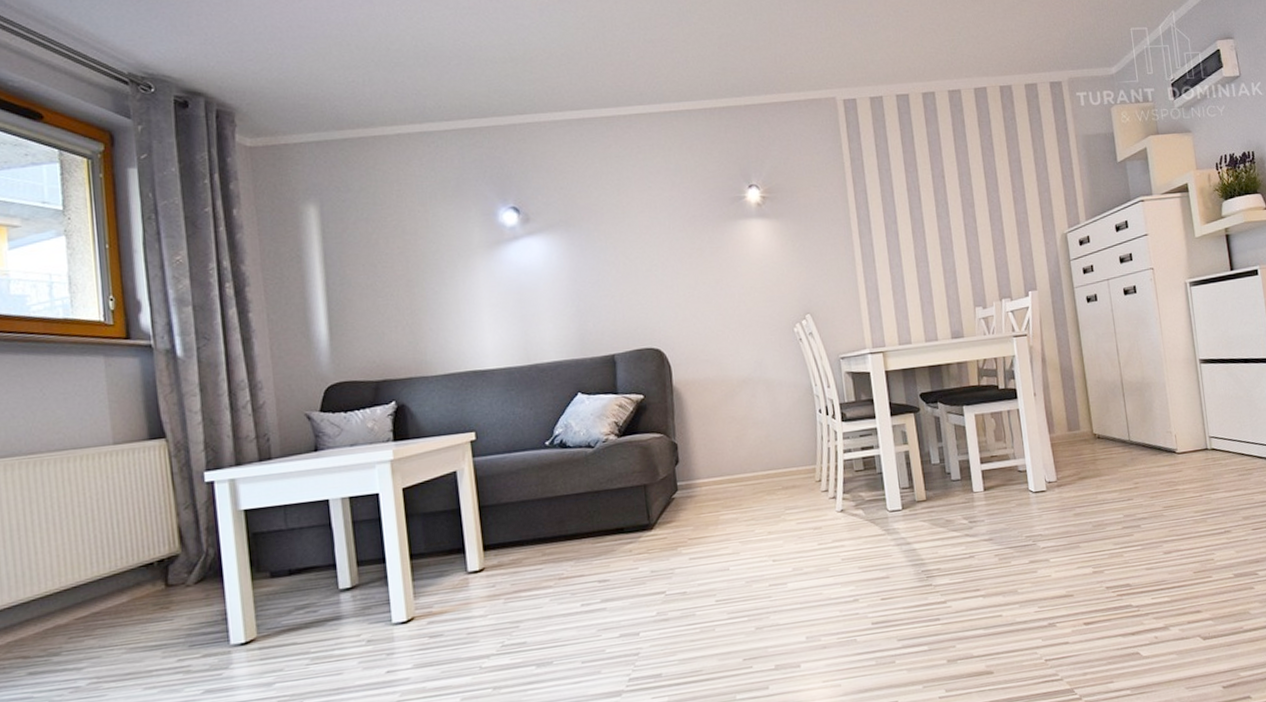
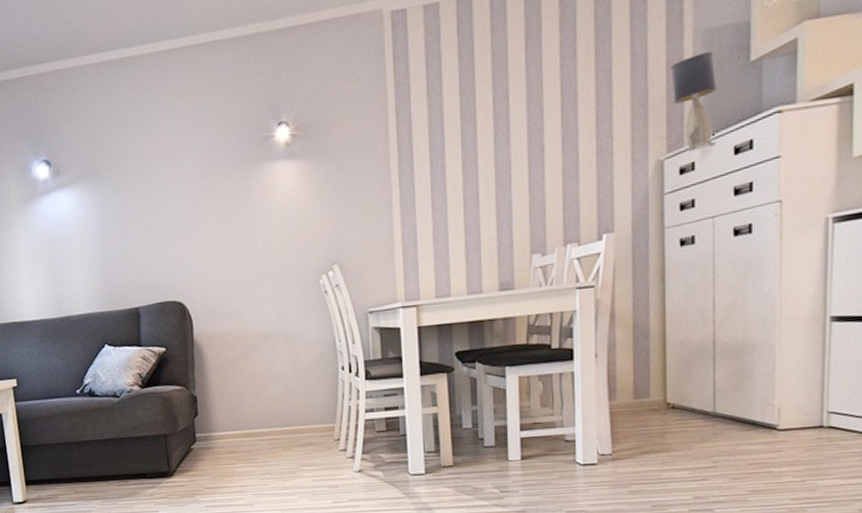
table lamp: none [1063,153,1102,228] -> present [671,52,717,152]

